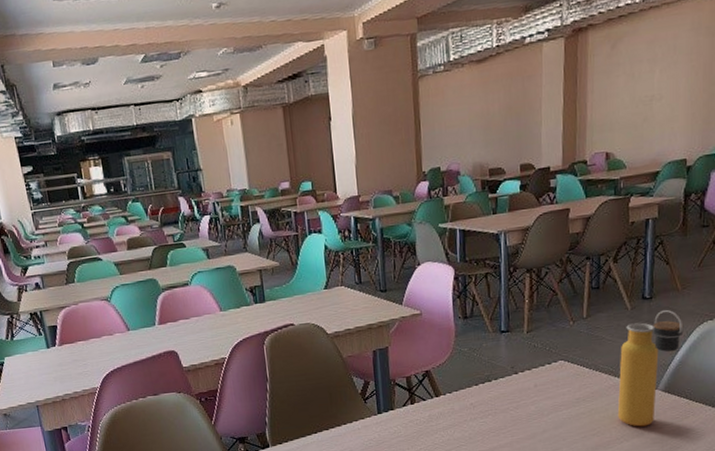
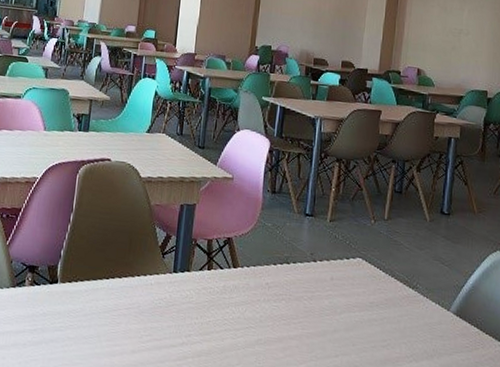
water bottle: present [617,310,684,427] -> none [408,229,478,349]

